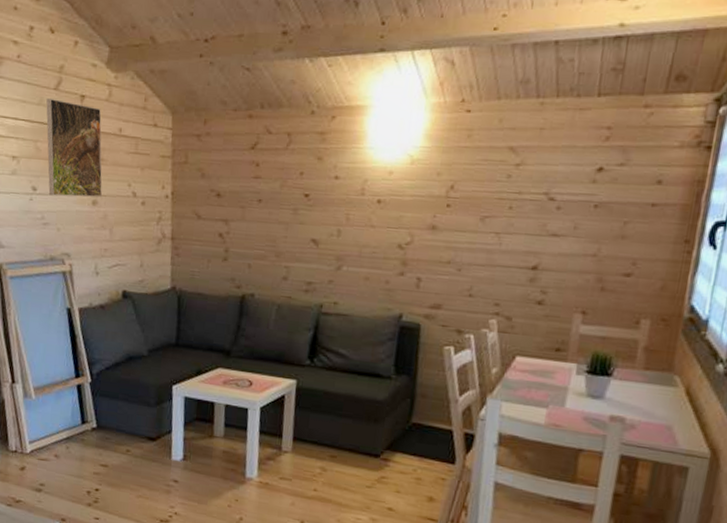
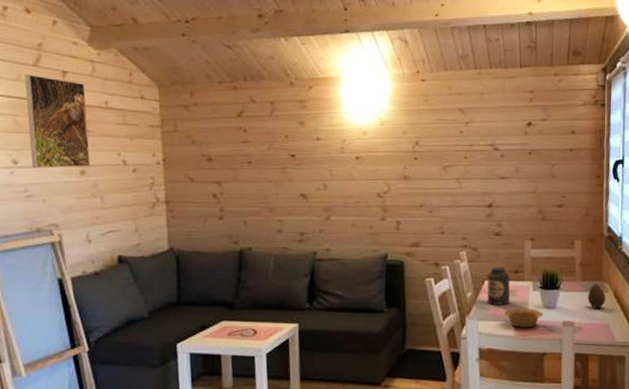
canister: none [516,341,549,388] -> present [487,266,510,305]
bowl: none [535,392,586,418] -> present [504,309,543,327]
fruit: none [647,375,674,406] -> present [587,284,606,309]

